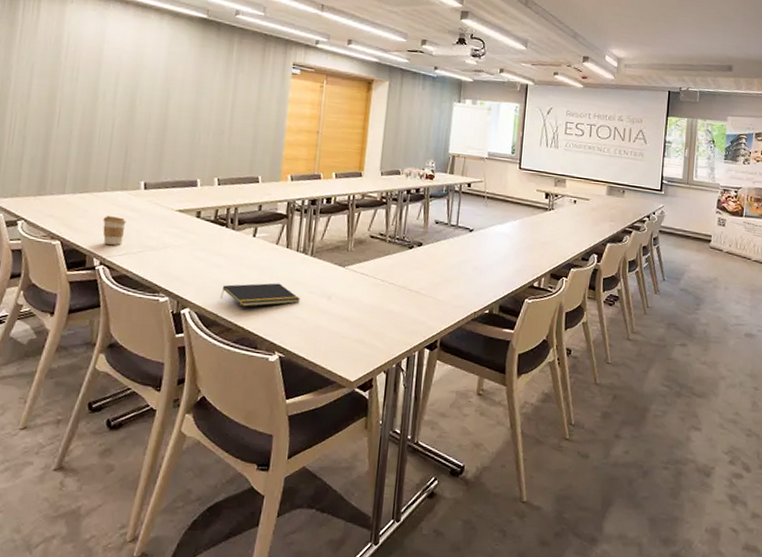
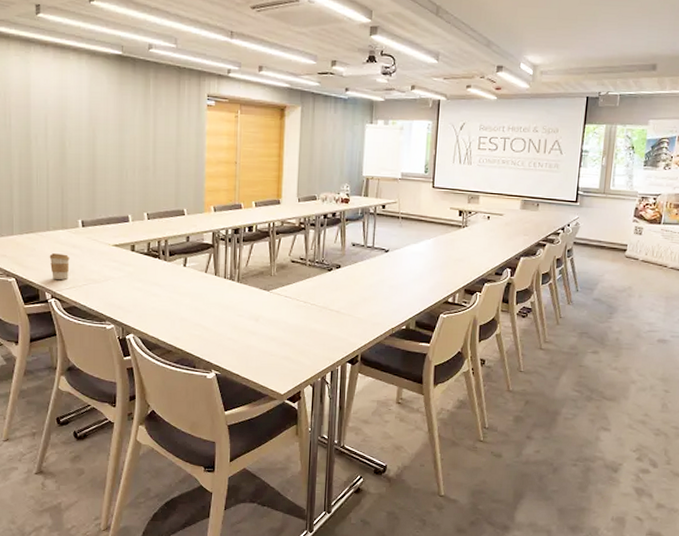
notepad: present [221,283,300,307] -> none [160,308,230,331]

